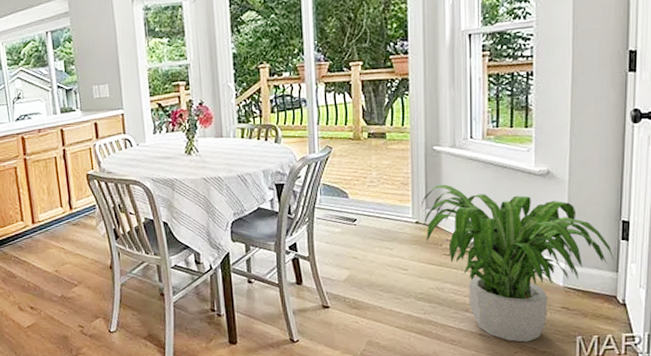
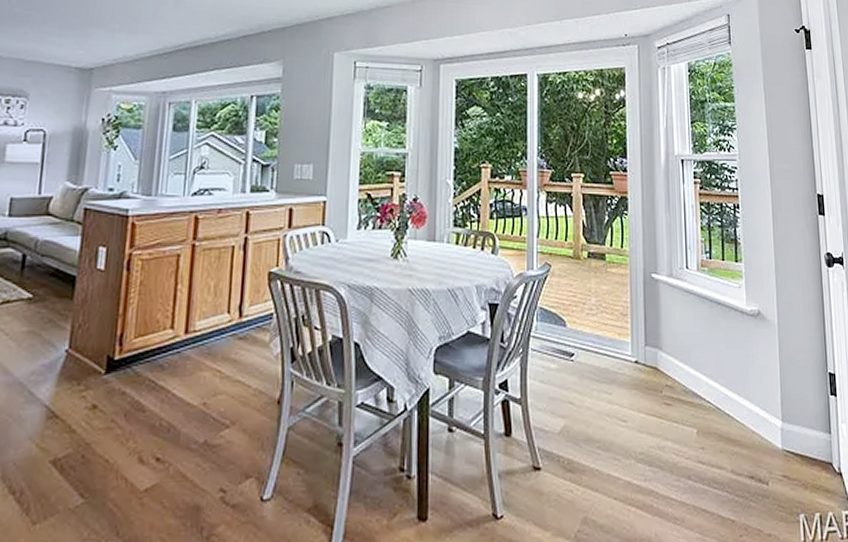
potted plant: present [421,184,614,342] -> none [640,318,826,522]

